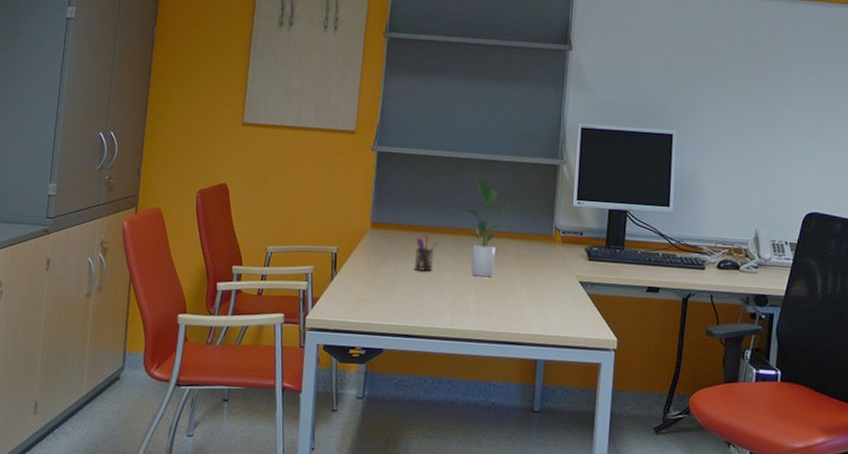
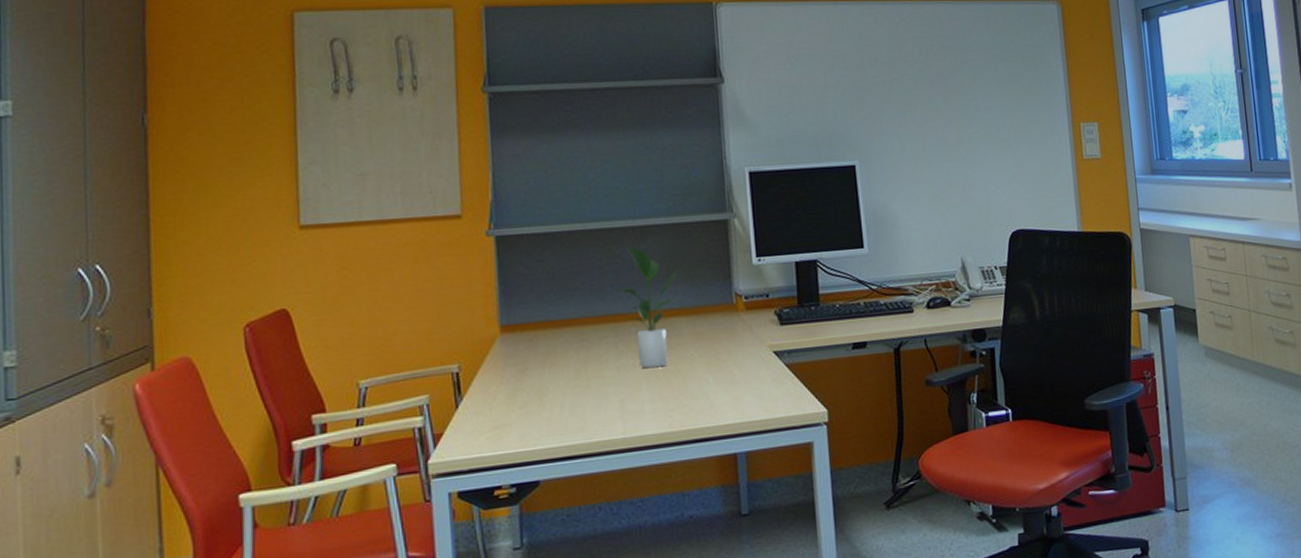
pen holder: present [414,234,439,272] -> none [562,328,593,375]

